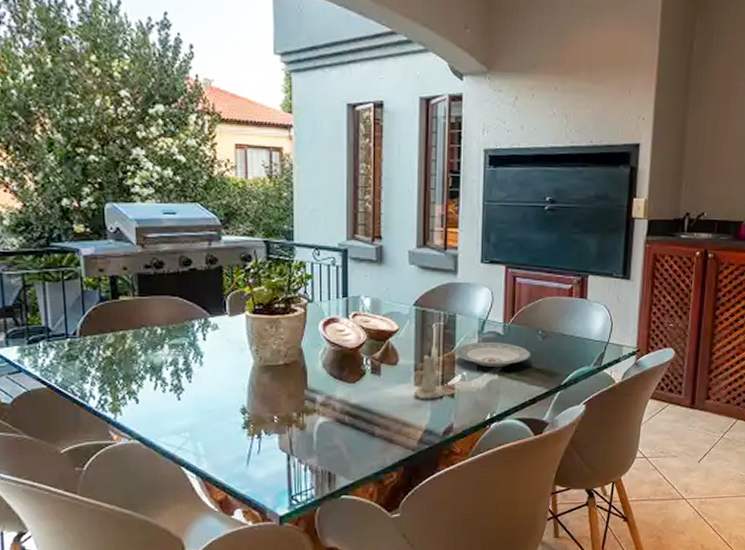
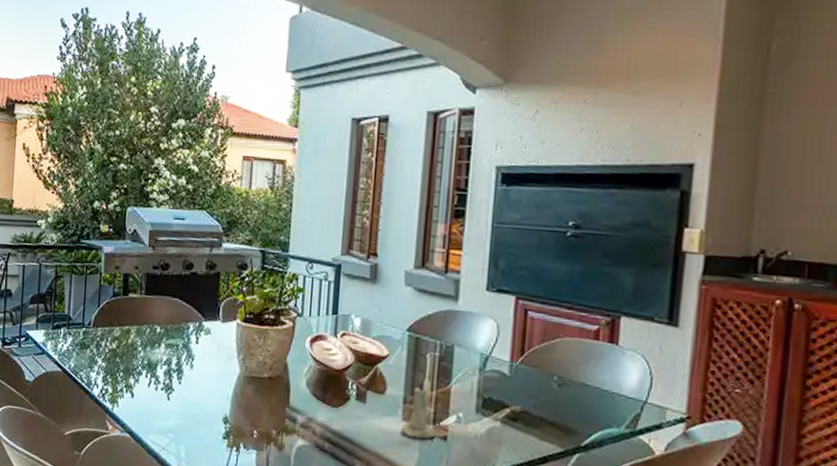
plate: present [454,341,532,368] -> none [449,380,544,414]

